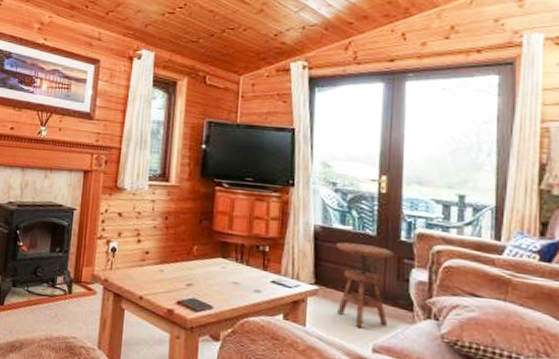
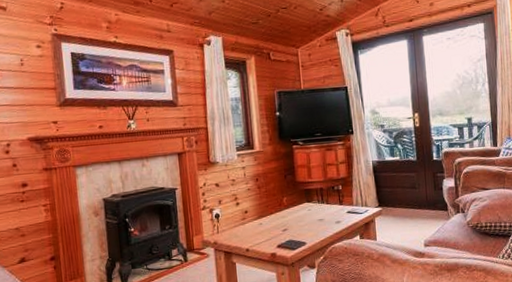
side table: present [336,242,394,329] -> none [390,168,433,232]

